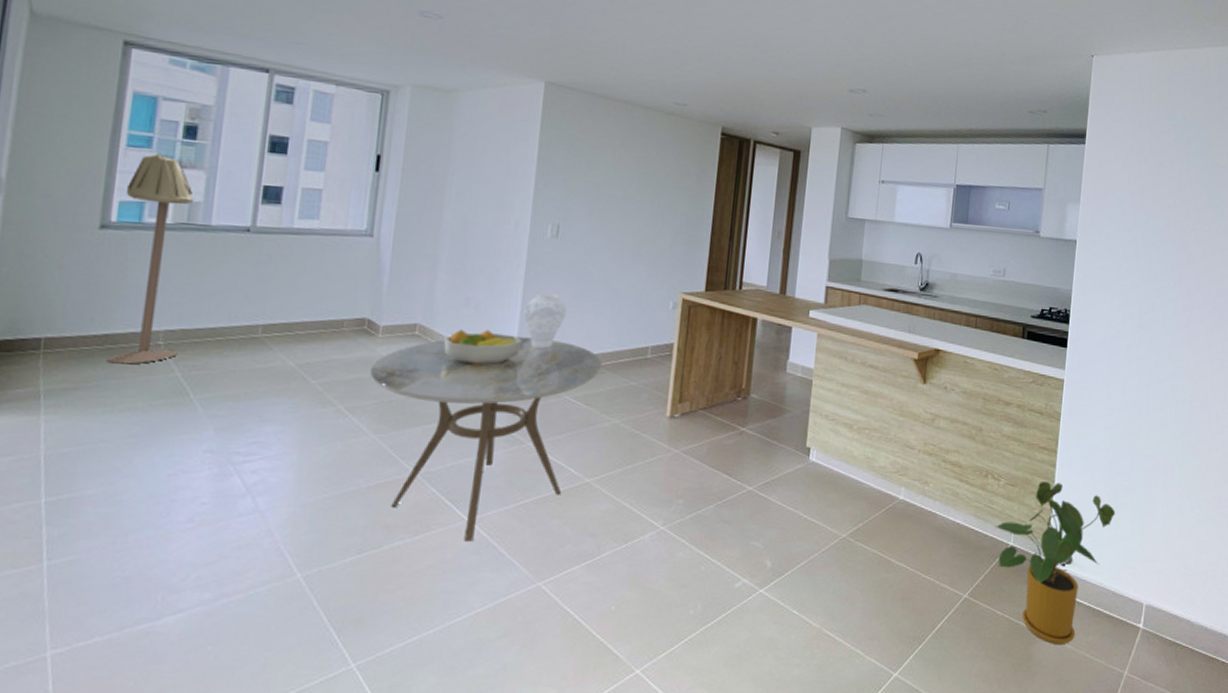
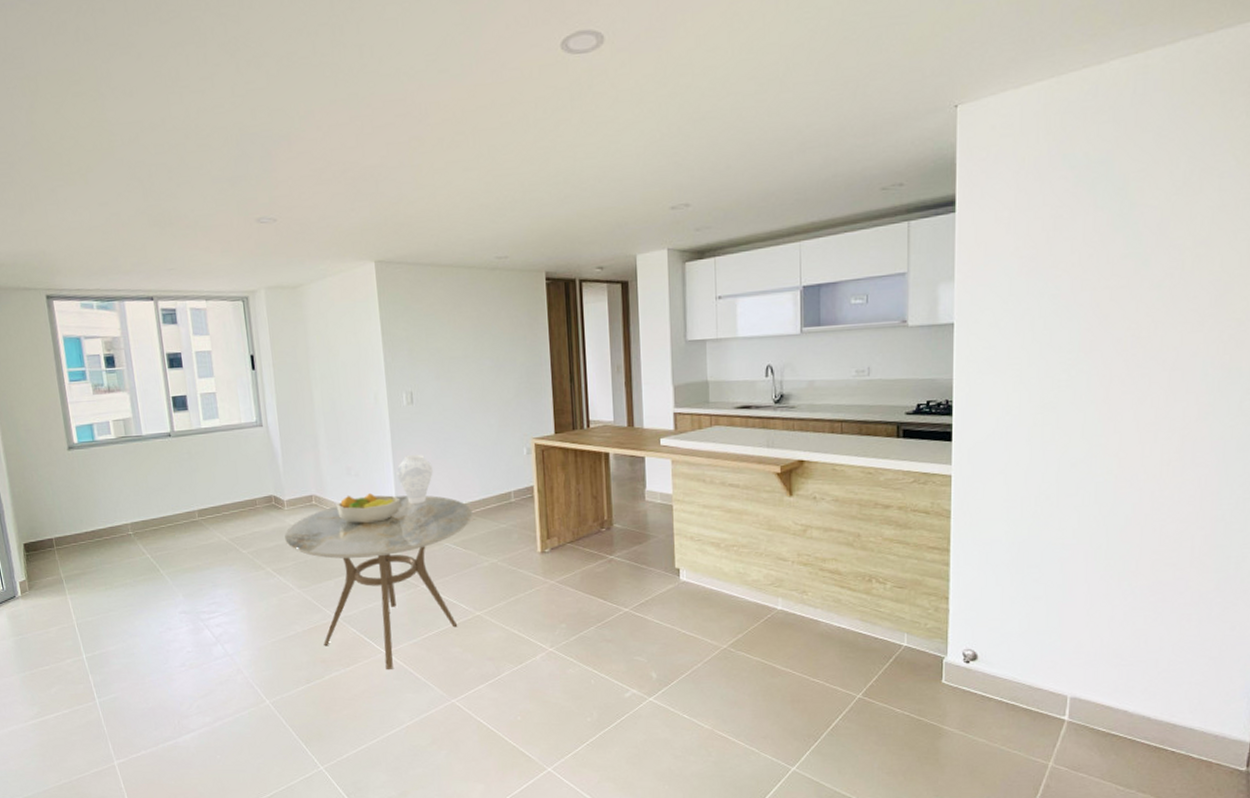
floor lamp: present [106,153,195,365] -> none [78,383,144,552]
house plant: present [994,481,1116,644] -> none [884,580,1027,738]

